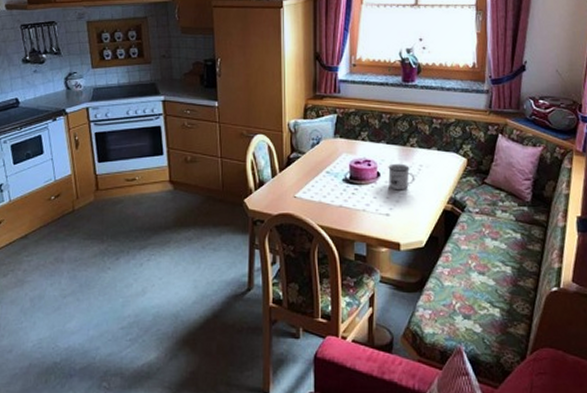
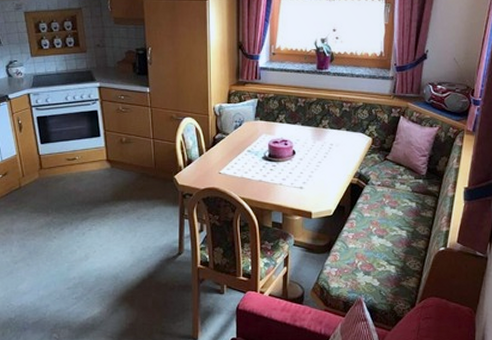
mug: present [388,163,415,191] -> none [303,143,326,167]

